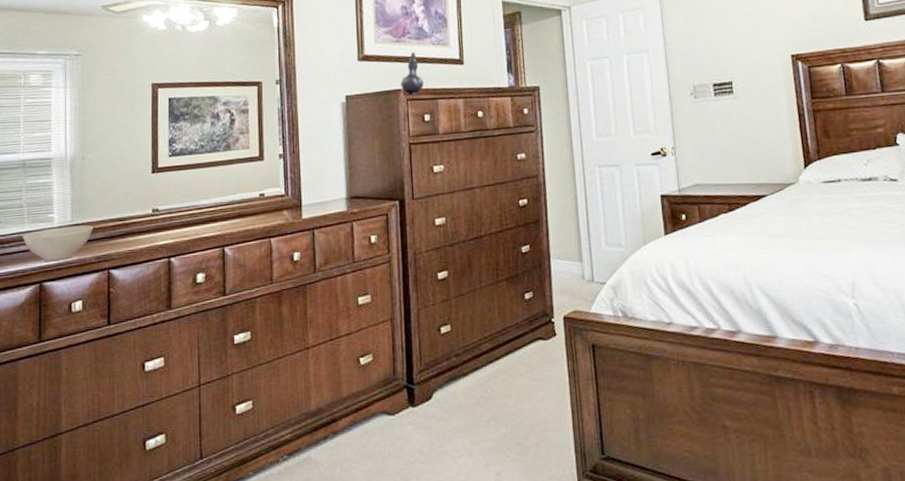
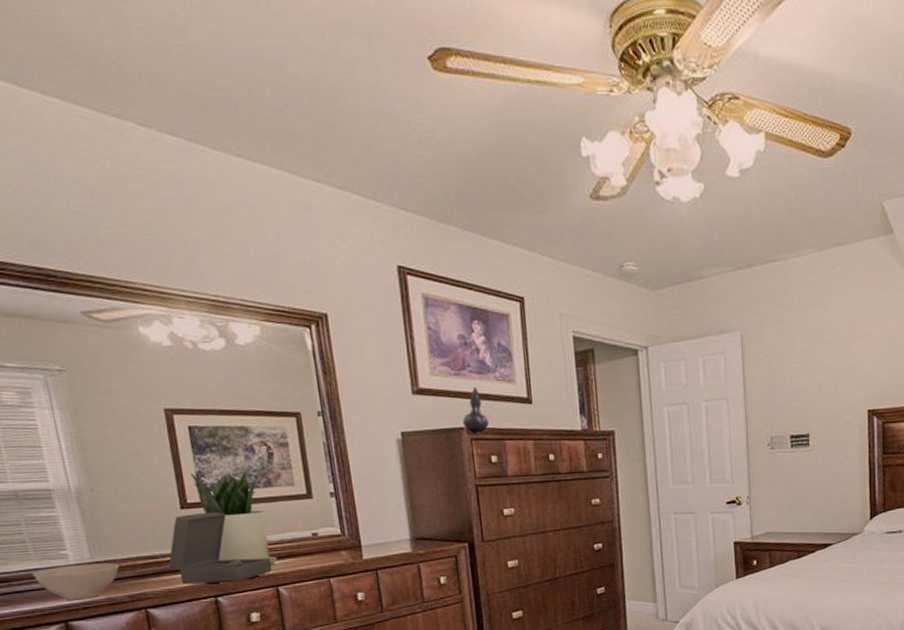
jewelry box: none [134,174,222,245] -> present [169,511,272,584]
planter: none [164,136,228,226] -> present [190,470,278,565]

